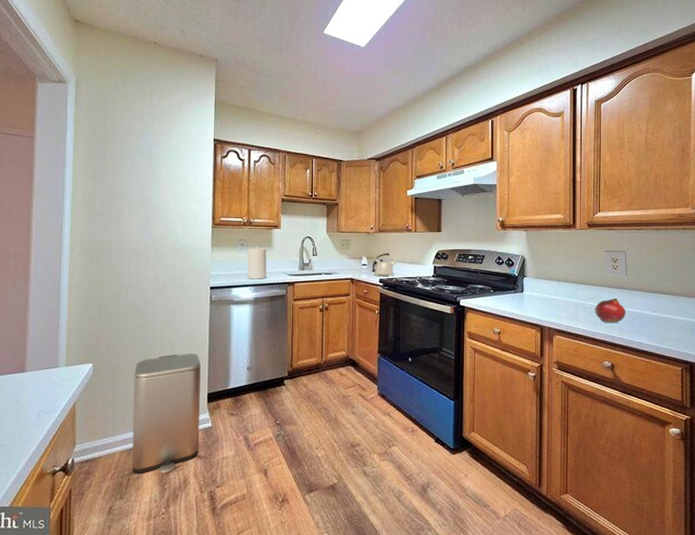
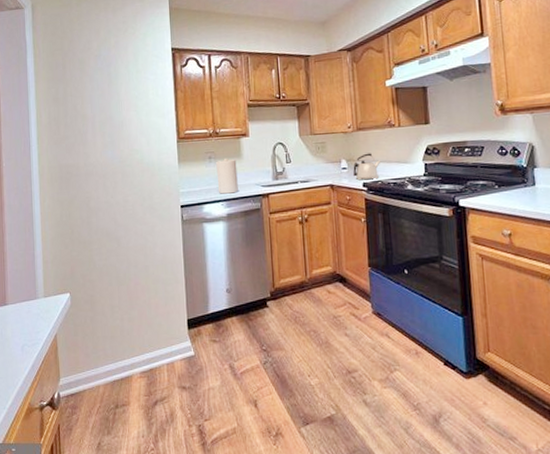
pedal bin: present [131,354,201,475] -> none [111,278,184,408]

